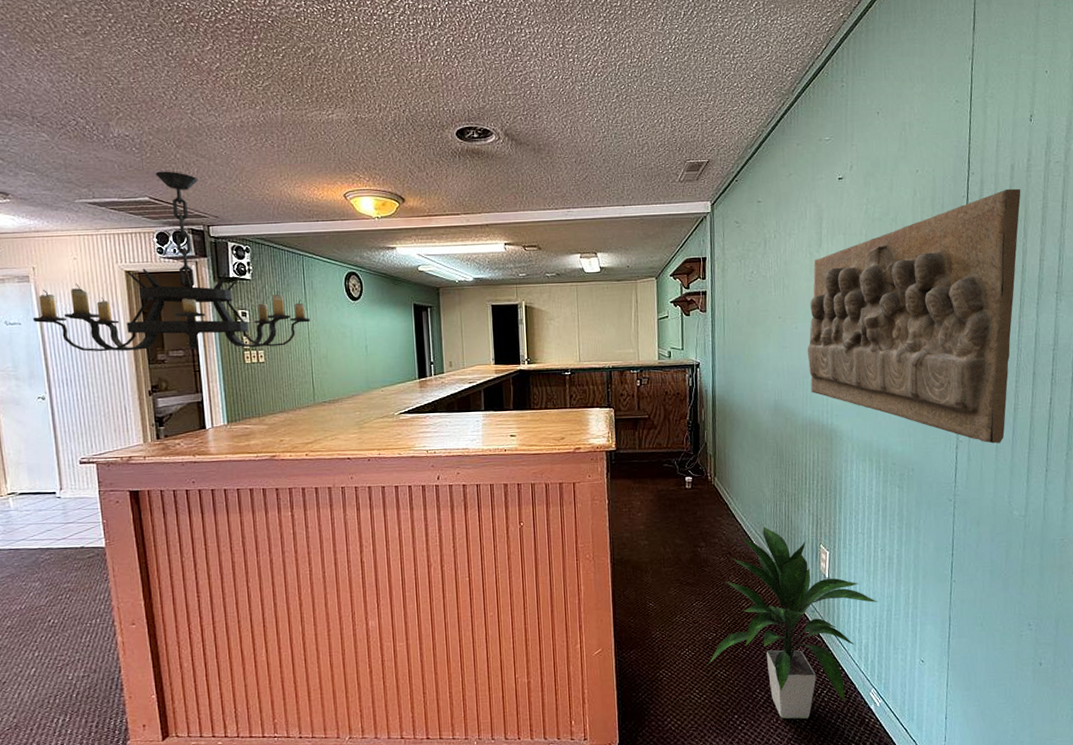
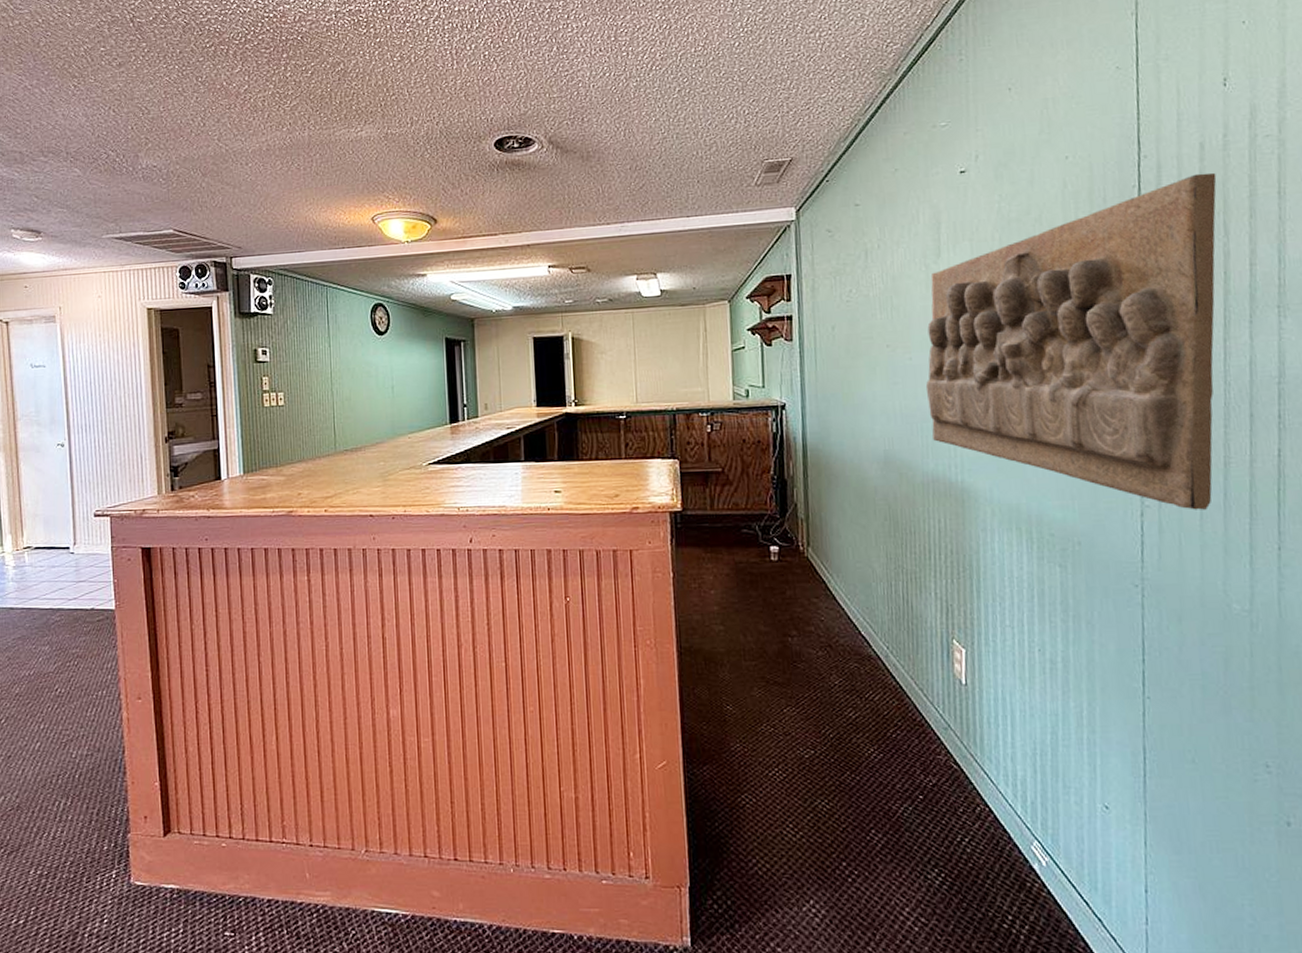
chandelier: present [32,171,311,352] -> none [56,201,334,396]
indoor plant: present [708,527,878,719] -> none [805,613,1038,876]

